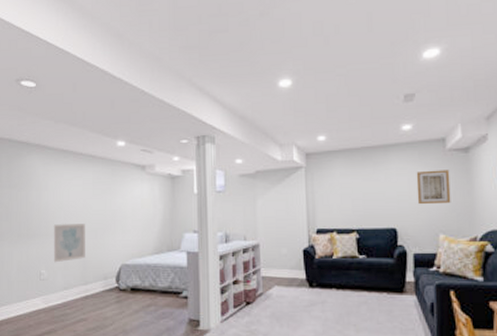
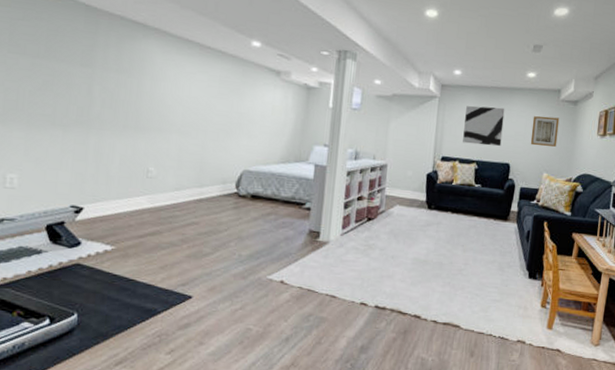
wall art: present [53,224,85,263] -> none [165,119,206,161]
wall art: none [337,168,383,212] -> present [463,105,505,147]

